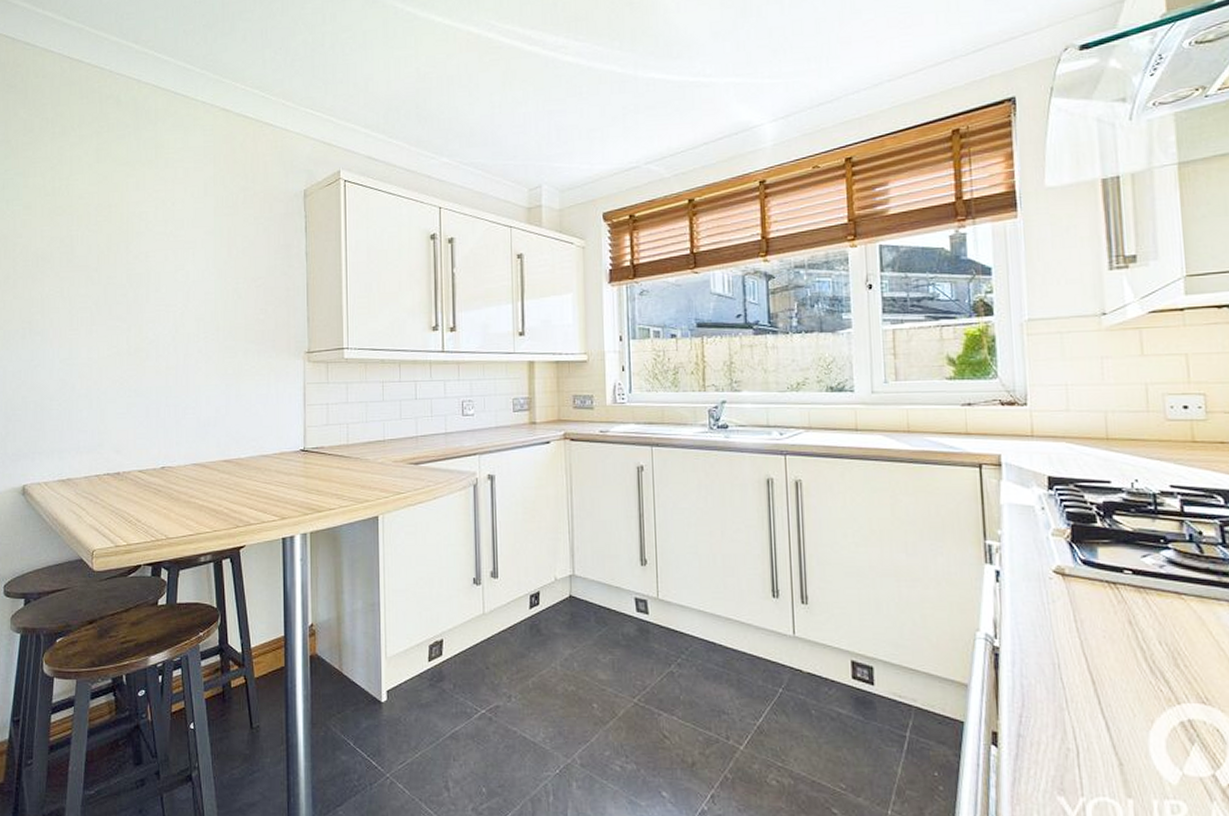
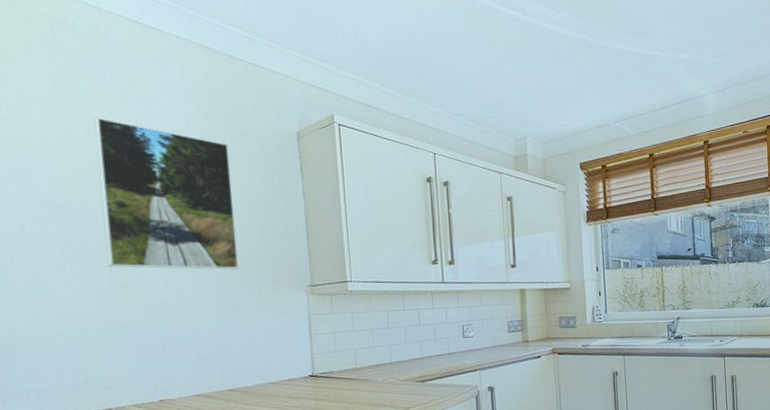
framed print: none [127,184,242,334] -> present [94,117,240,270]

